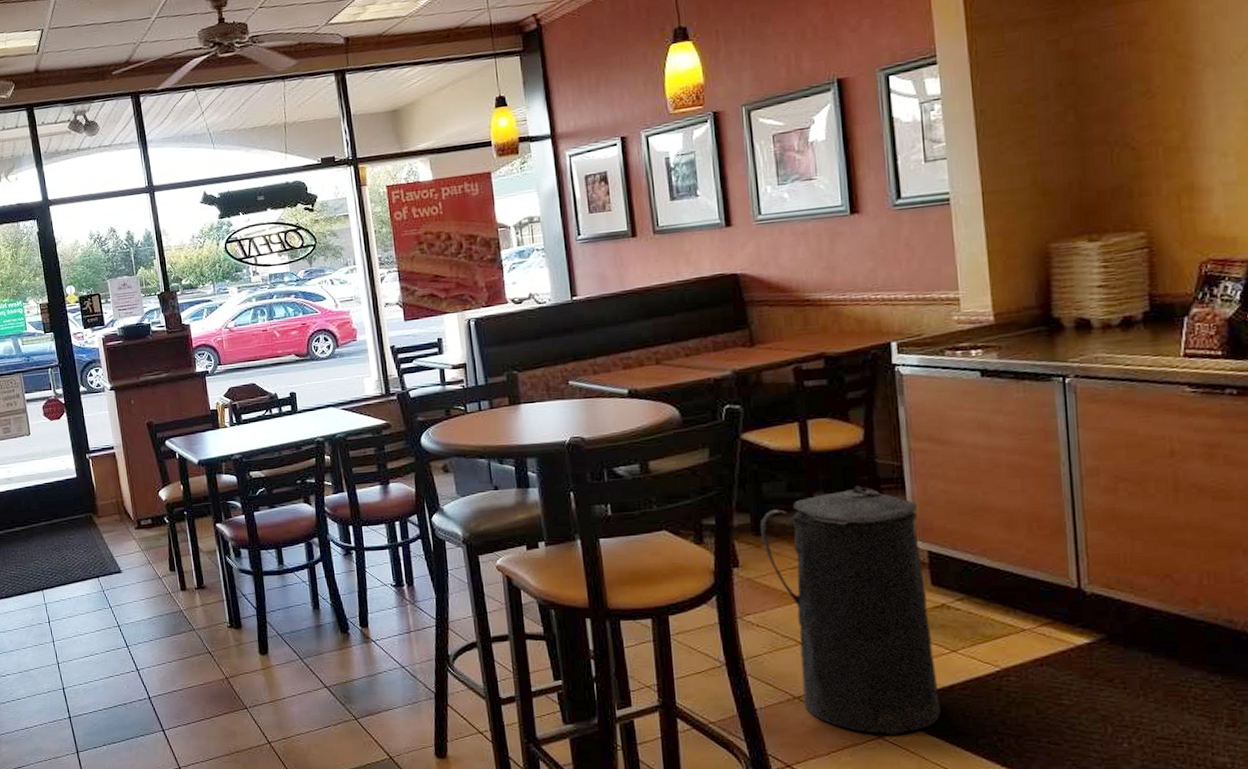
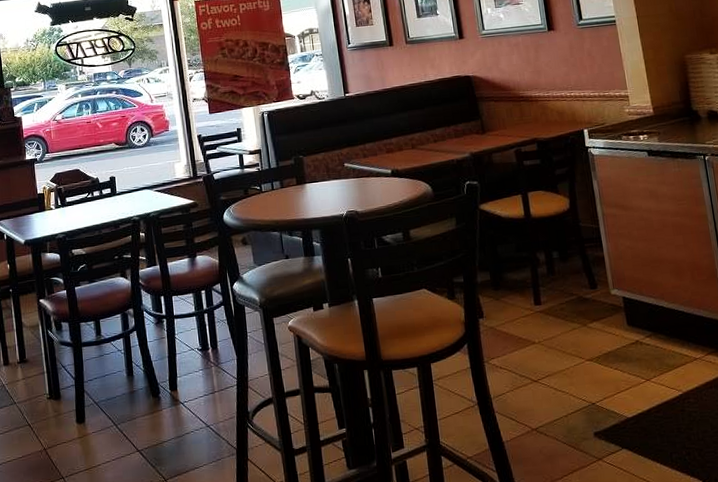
trash can: present [759,485,941,735] -> none [497,245,643,457]

